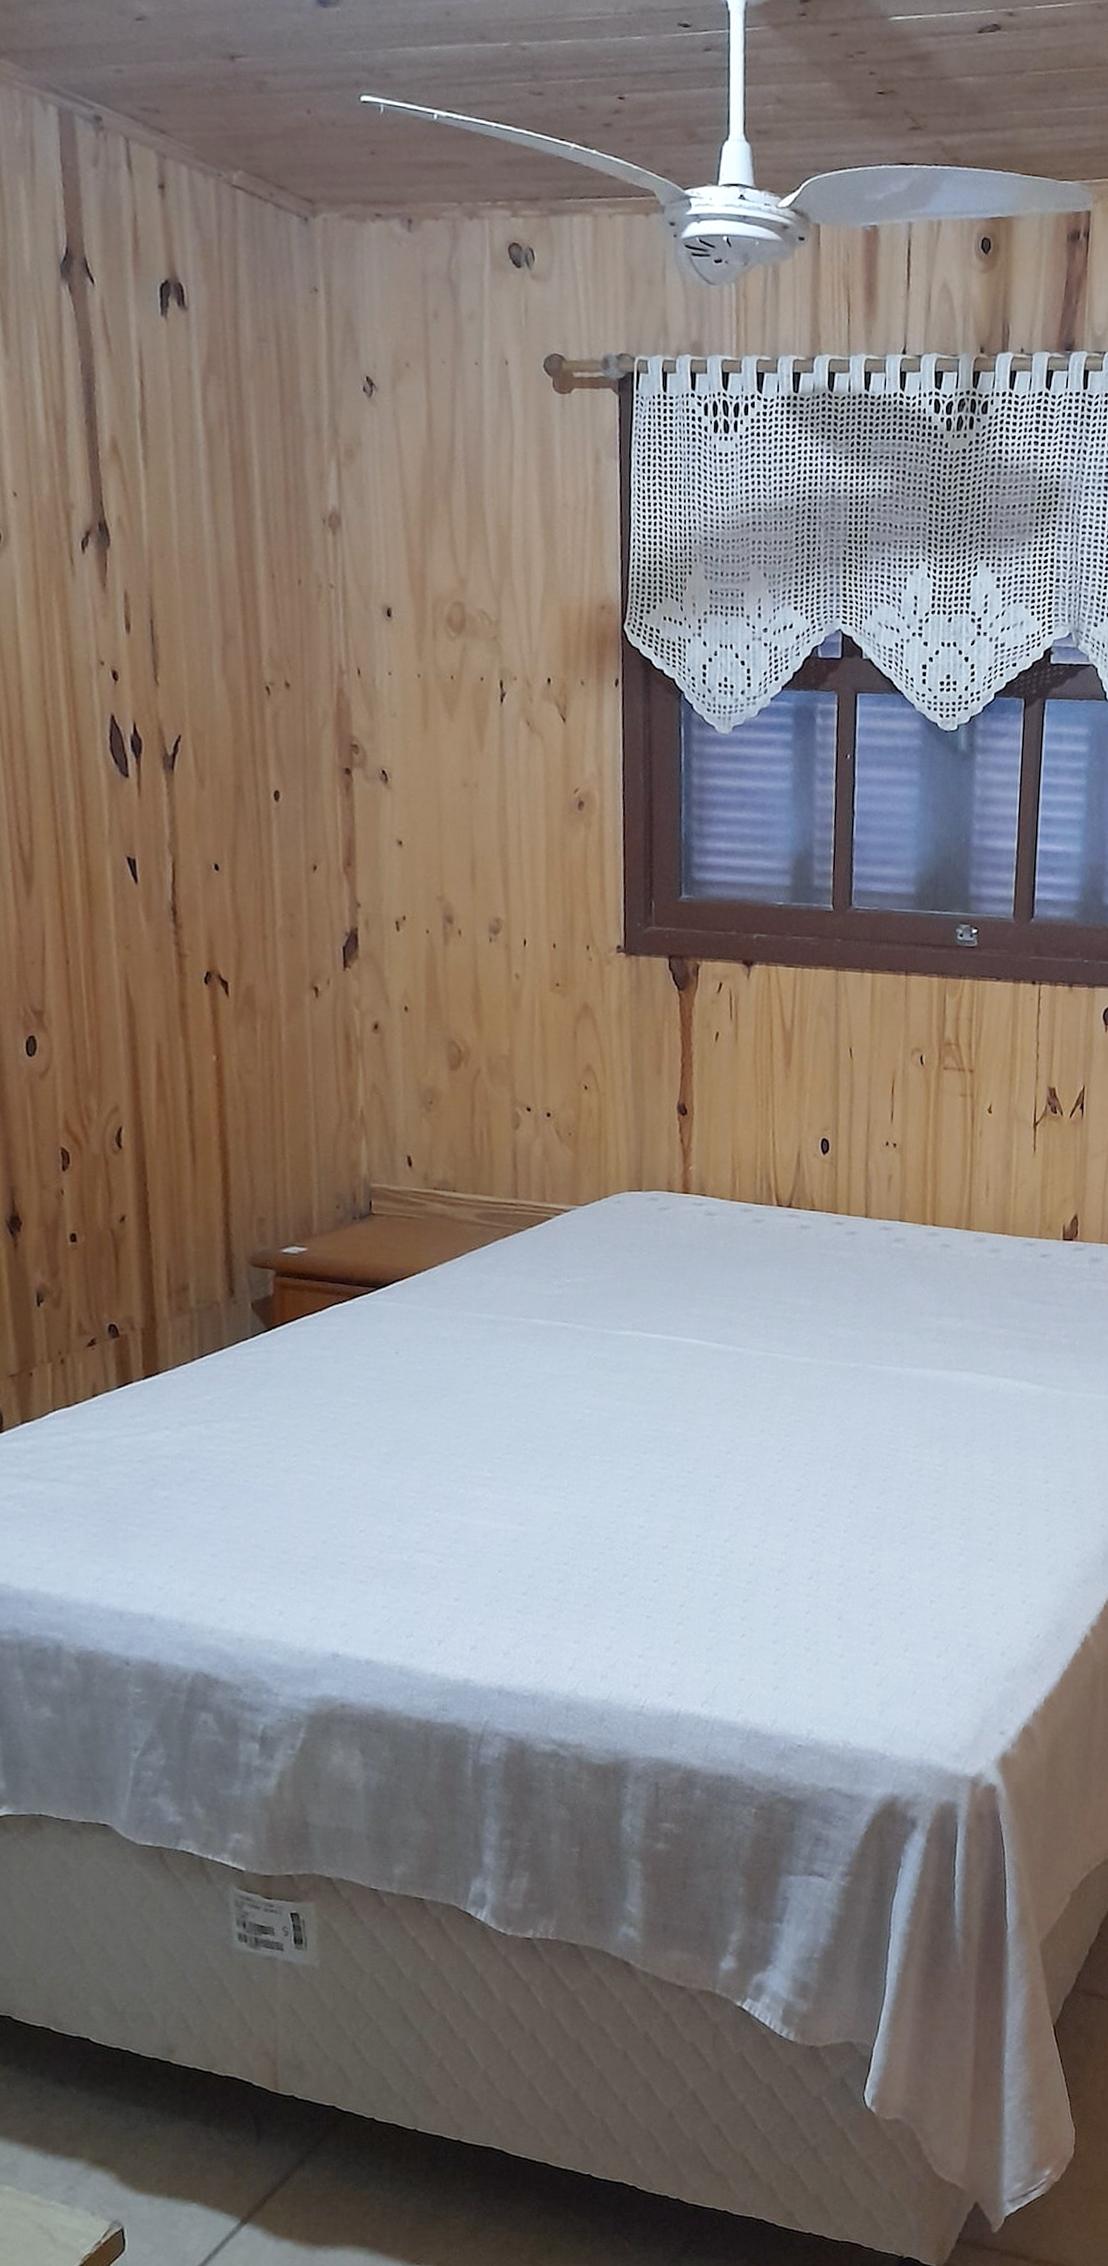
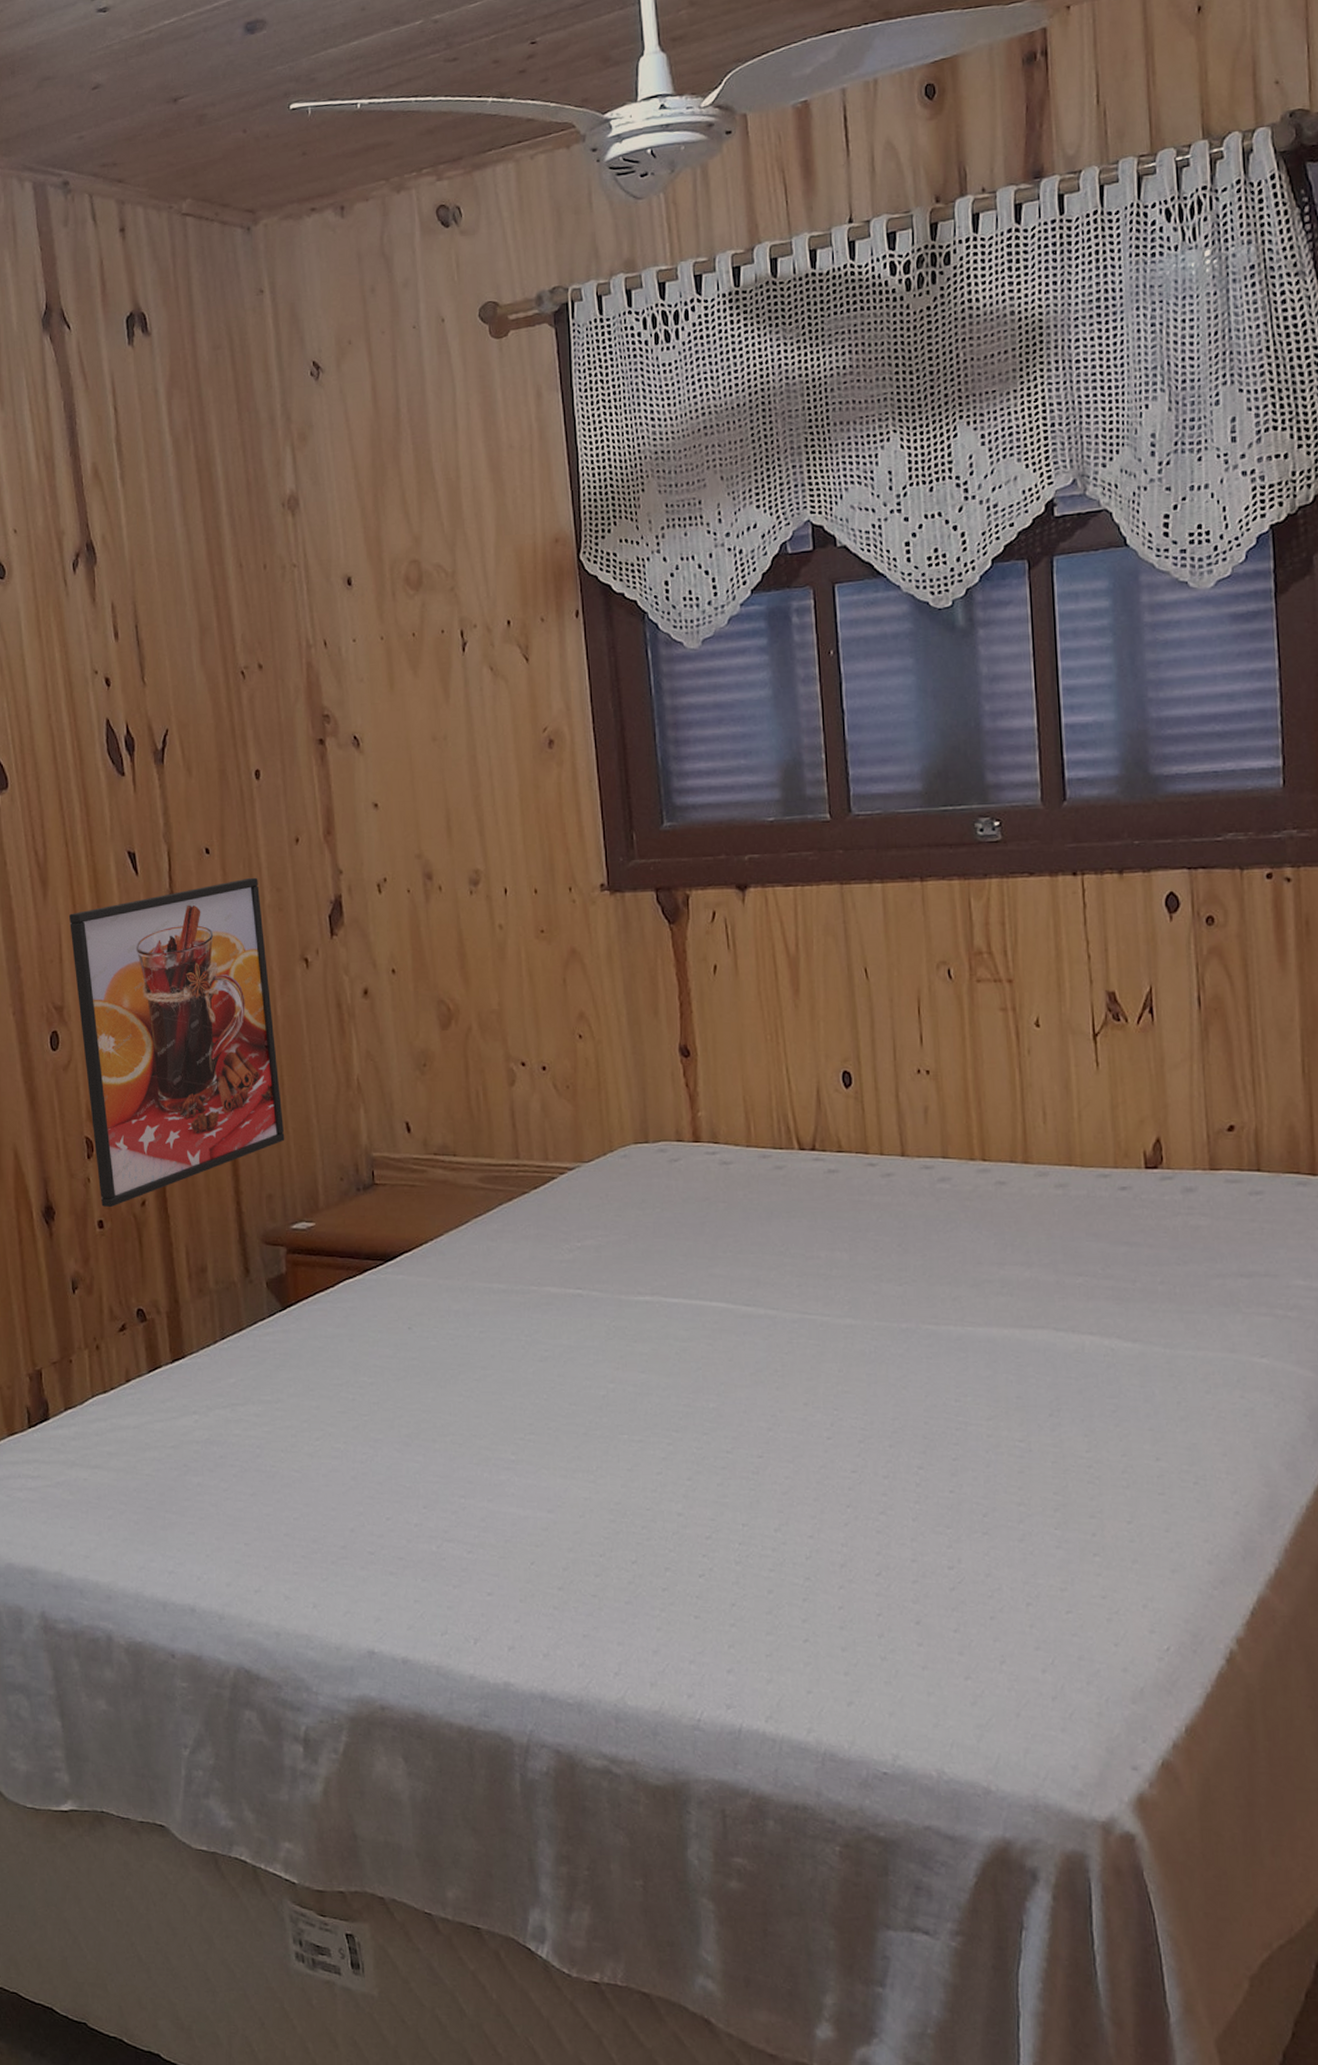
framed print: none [55,899,281,1222] -> present [68,877,285,1208]

